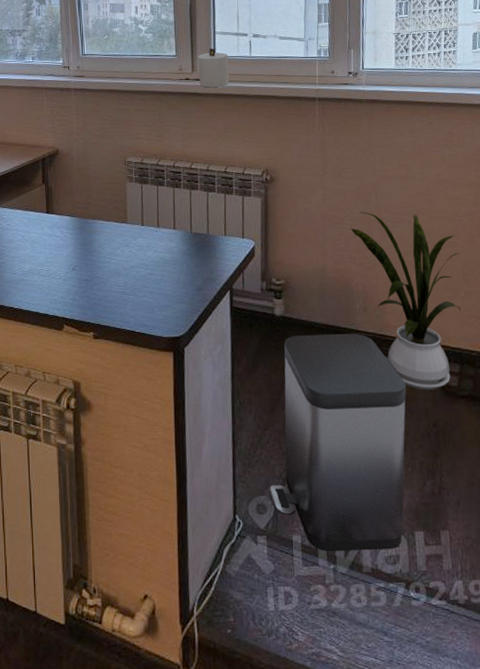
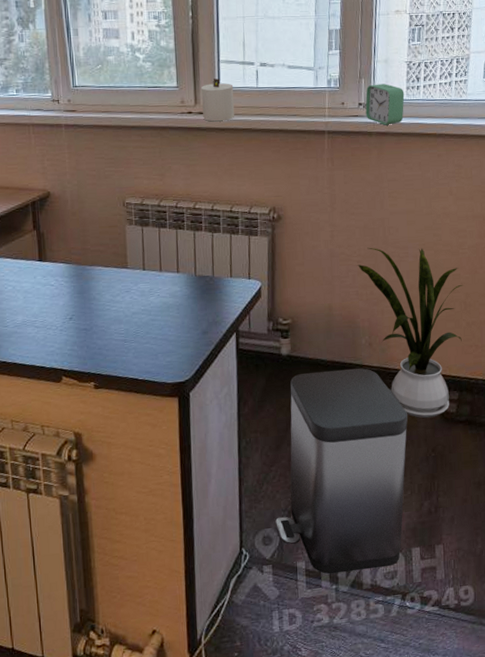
alarm clock: none [355,54,394,93] -> present [365,84,405,125]

